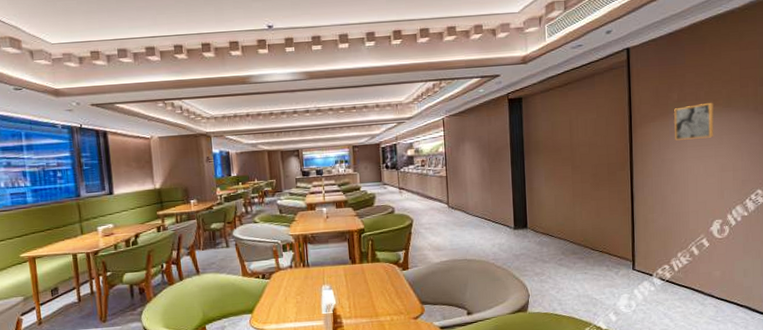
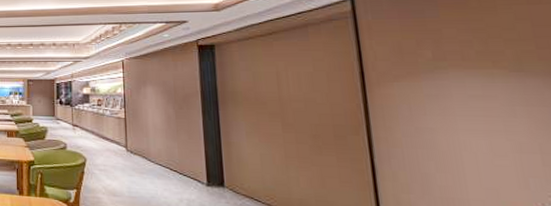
wall art: present [673,102,714,141] -> none [428,64,500,108]

